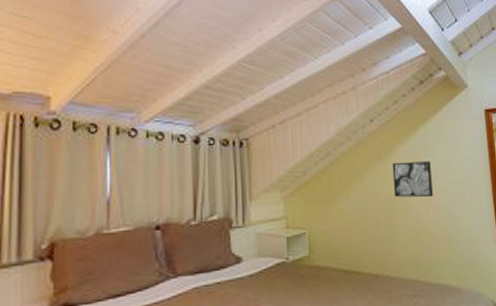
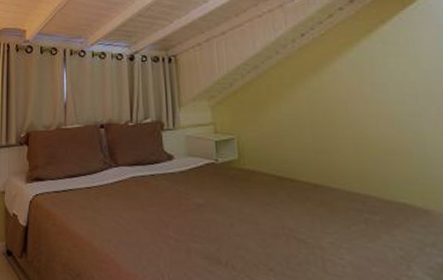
wall art: present [392,161,433,198] -> none [329,73,384,111]

